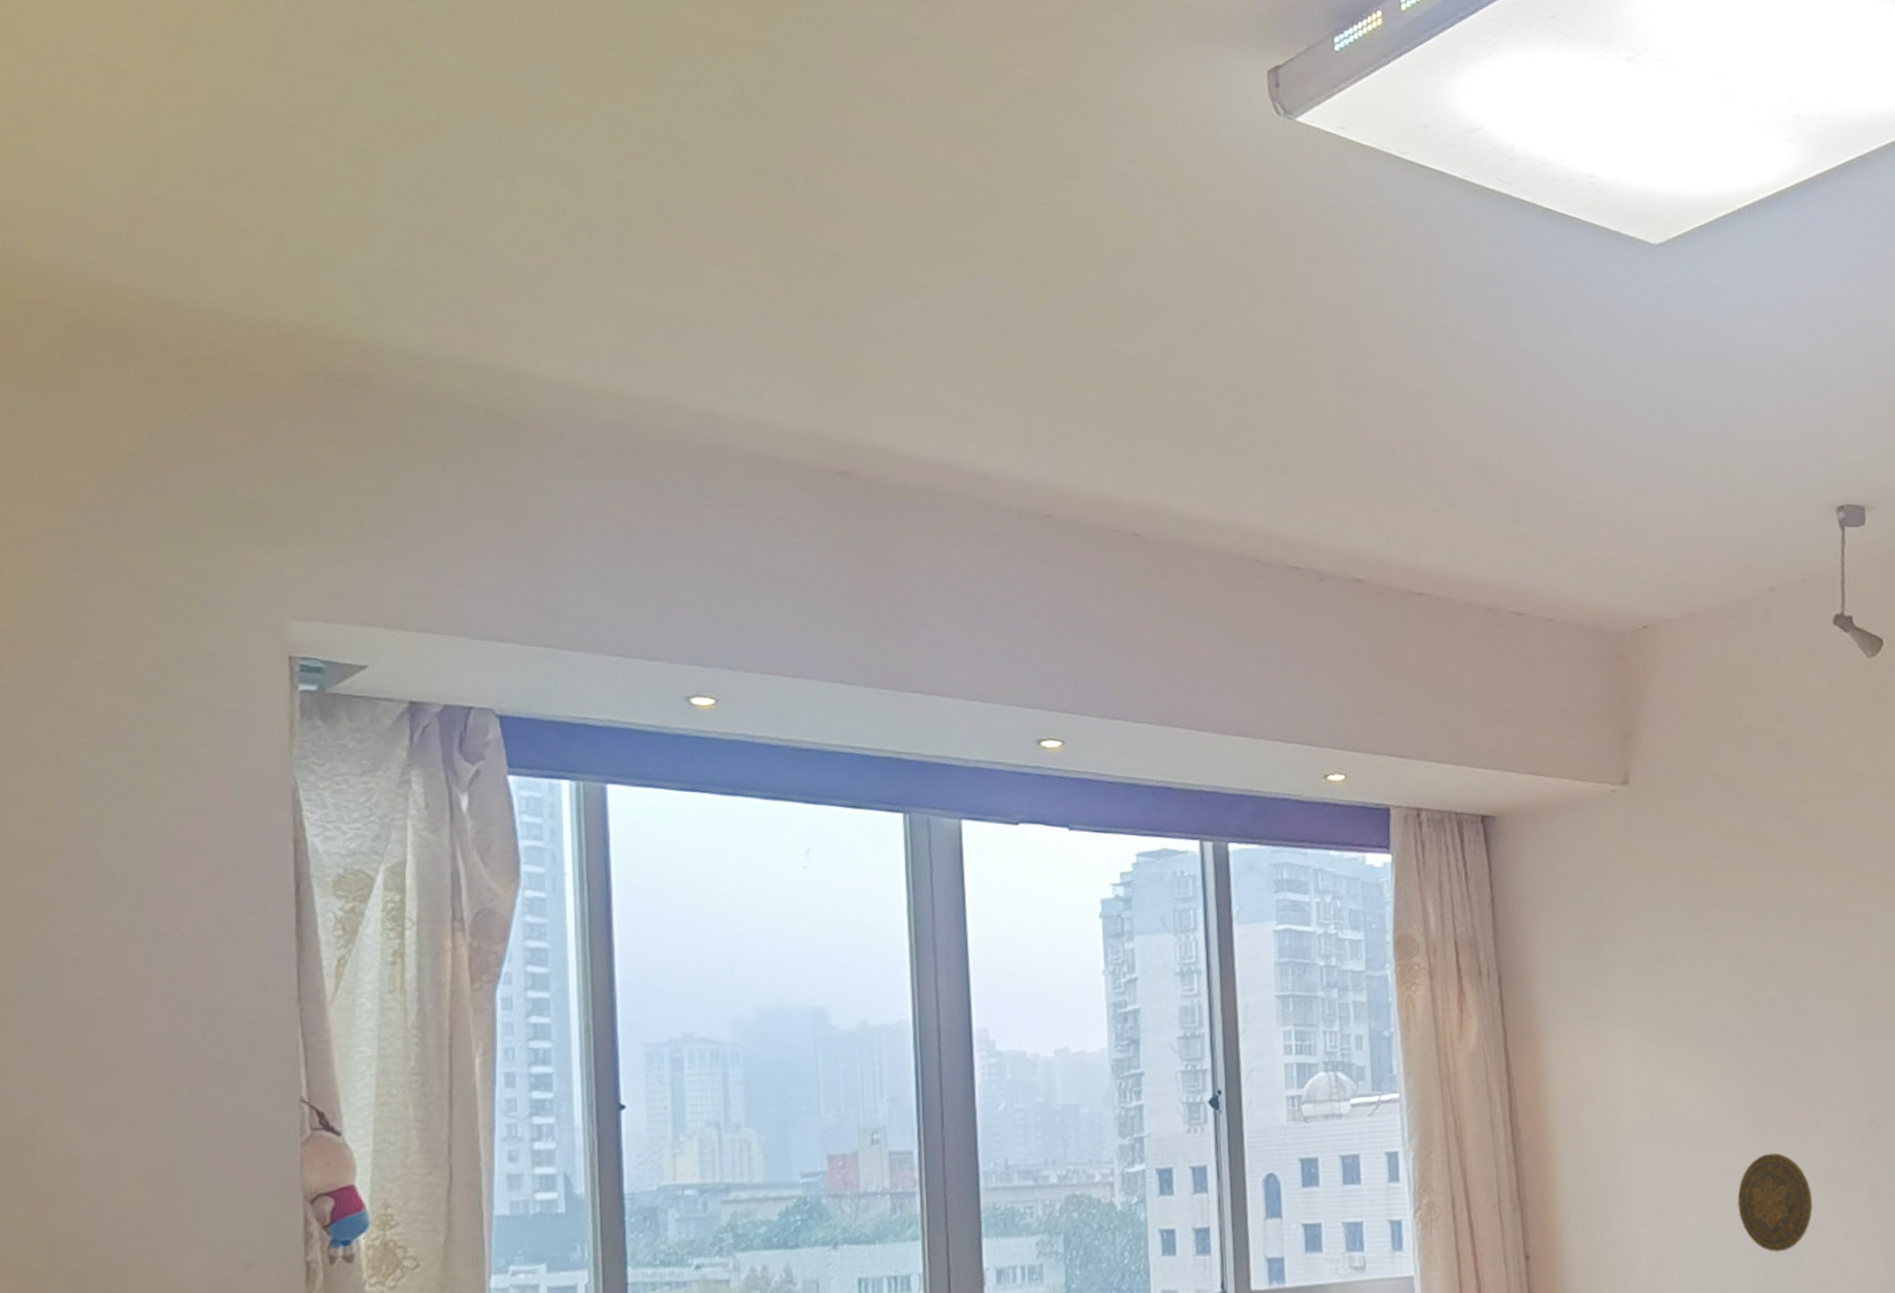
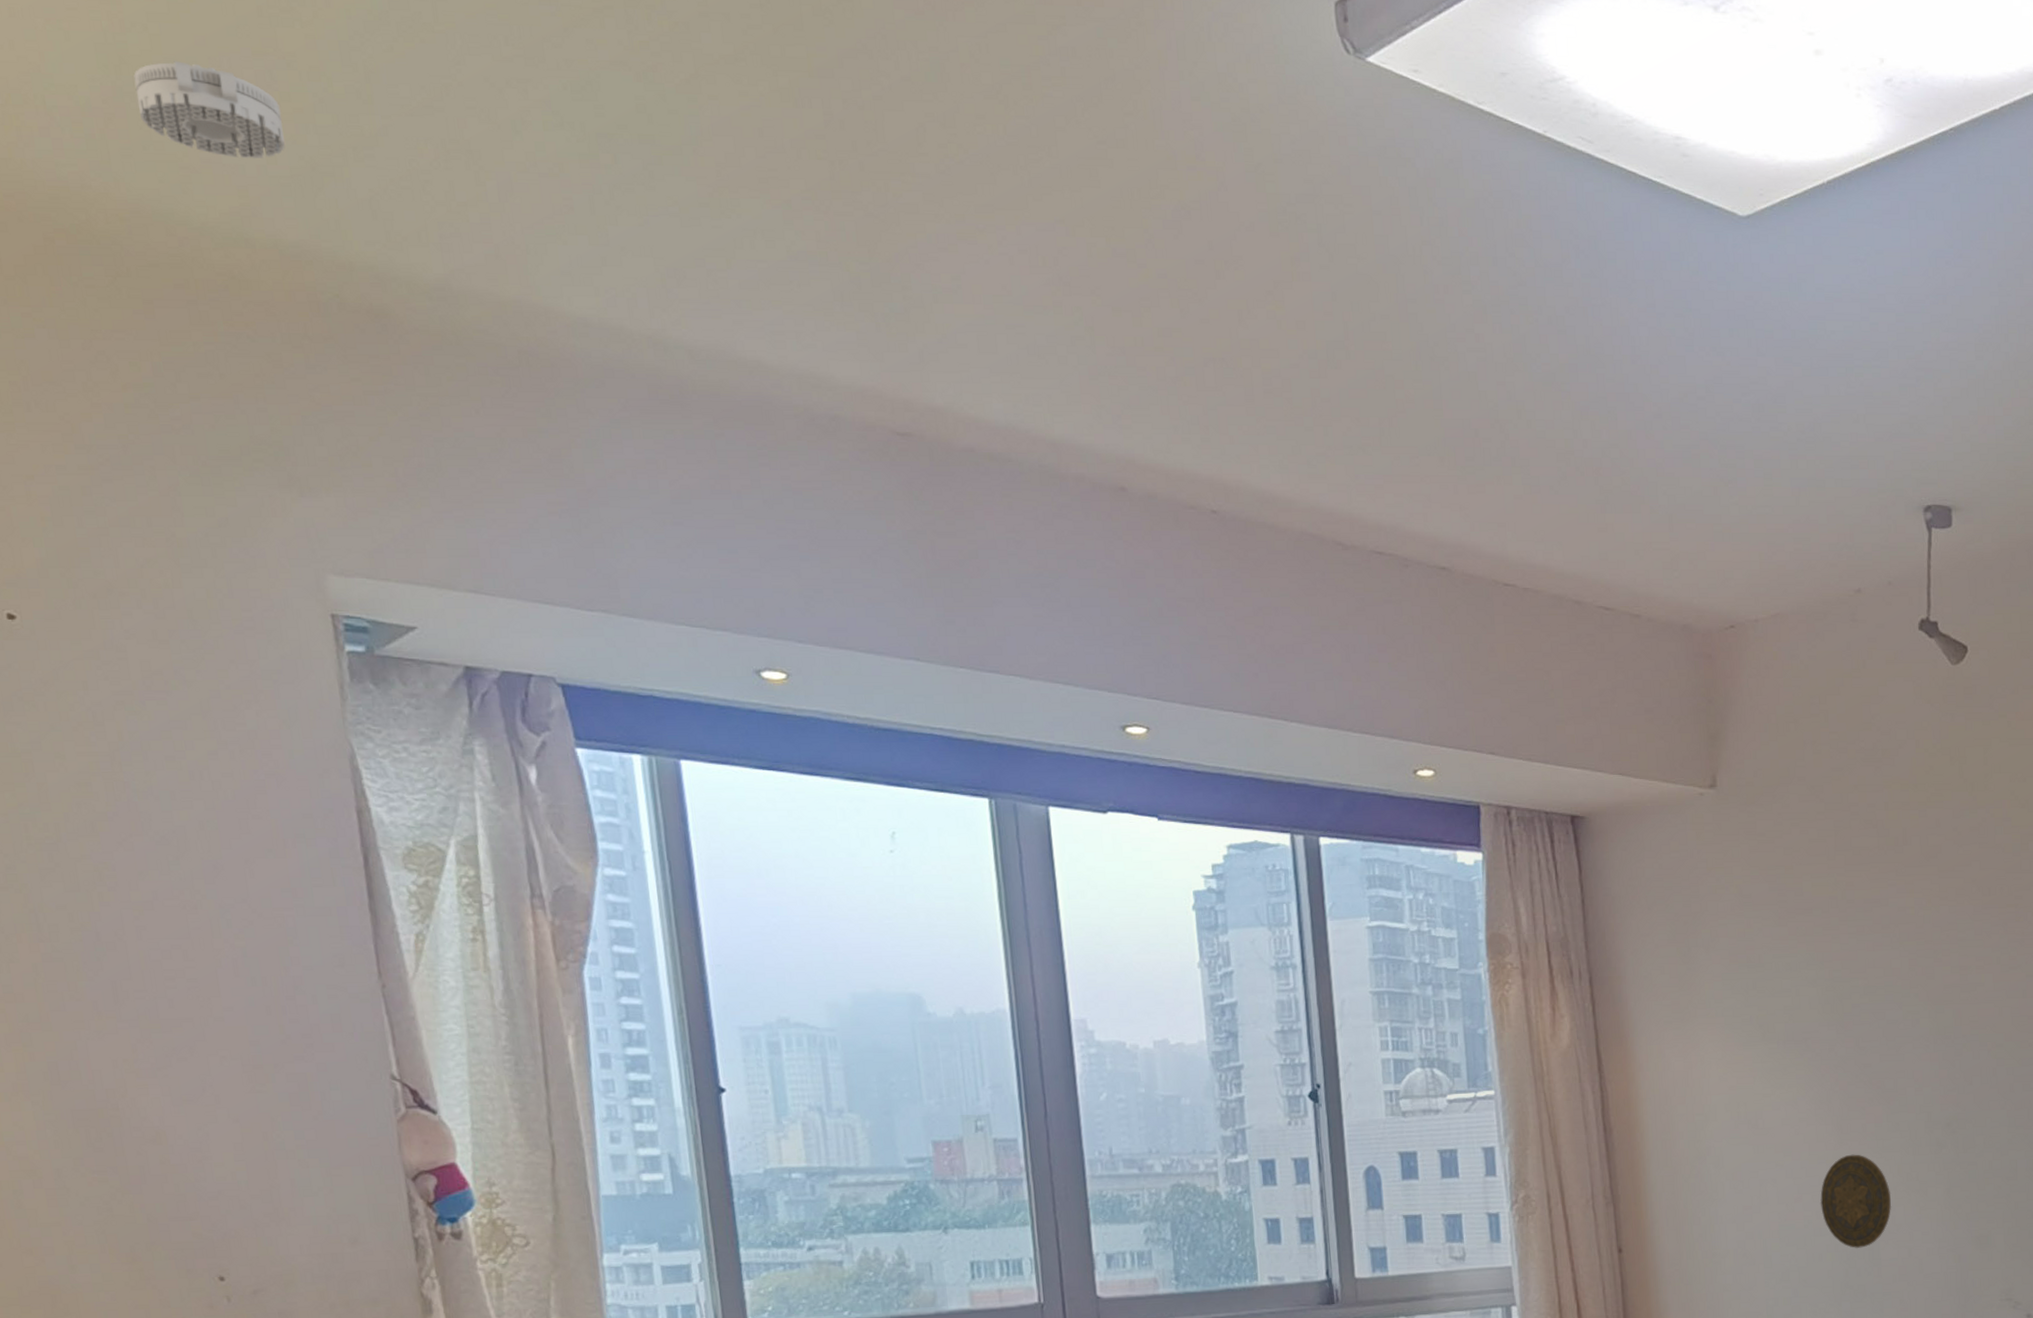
smoke detector: none [162,168,291,250] -> present [133,61,285,159]

